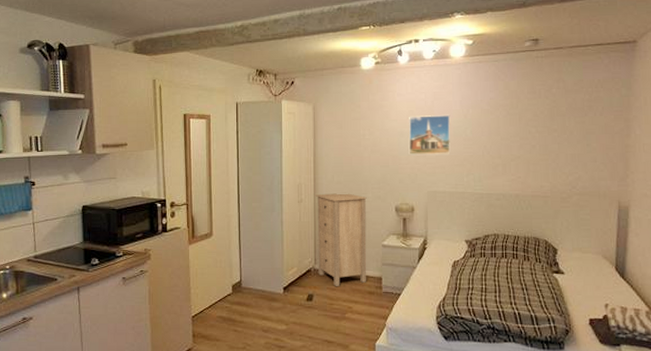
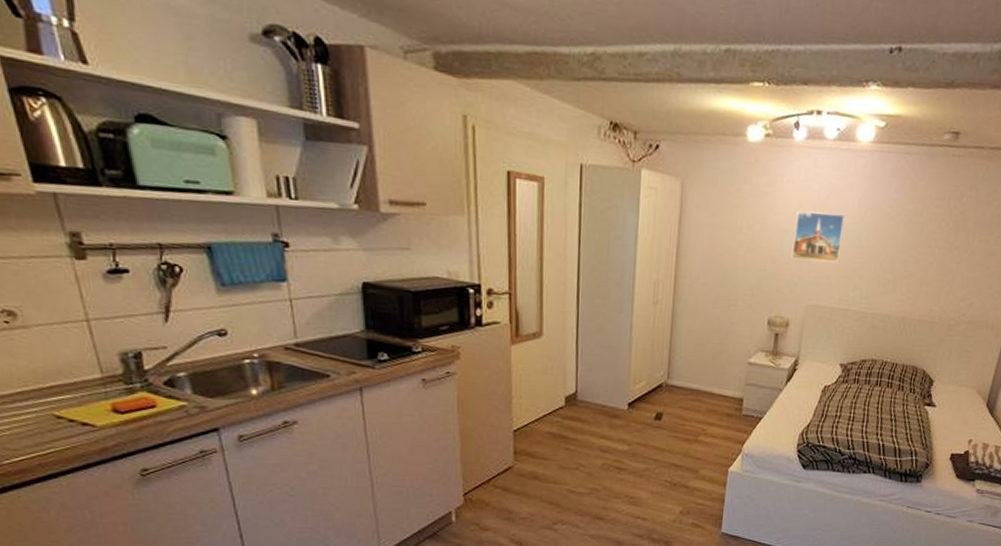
storage cabinet: present [315,192,367,286] -> none [671,295,736,406]

